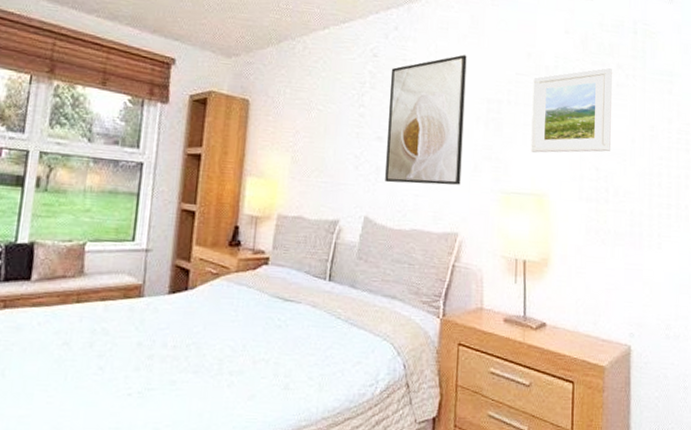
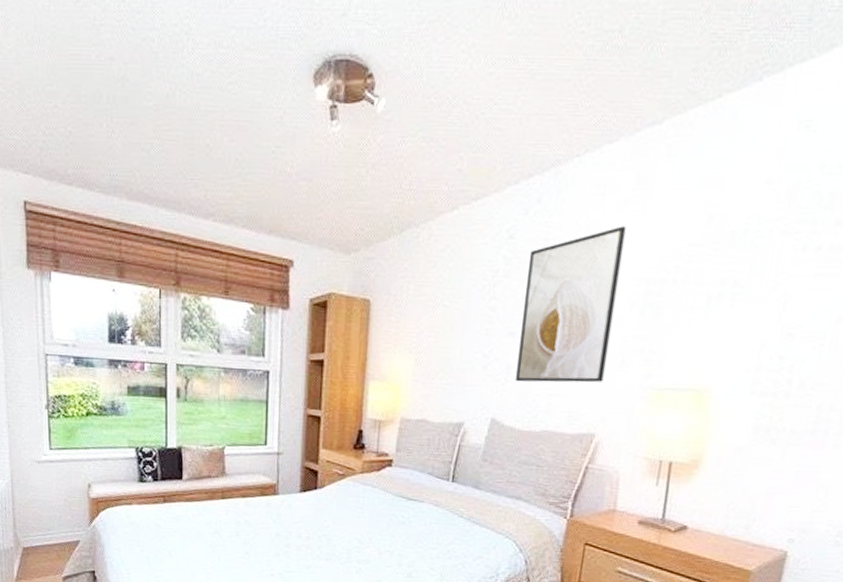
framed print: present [531,67,613,153] -> none [695,225,828,341]

